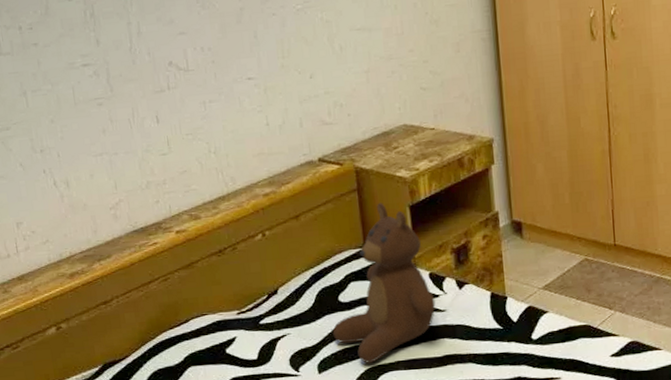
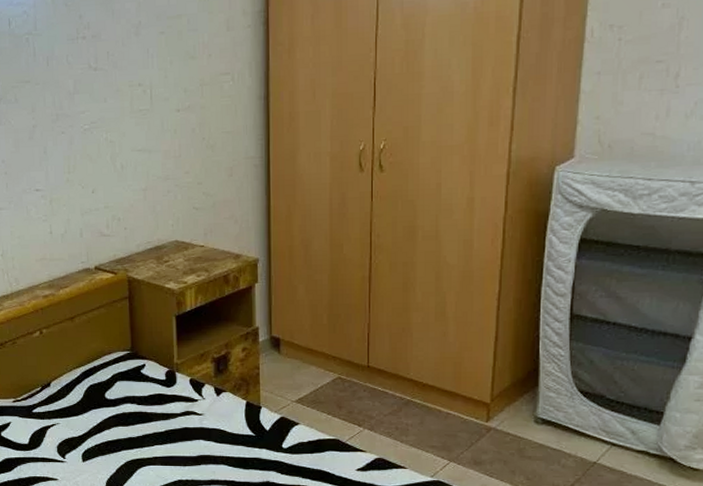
teddy bear: present [332,203,436,363] -> none [97,311,194,456]

